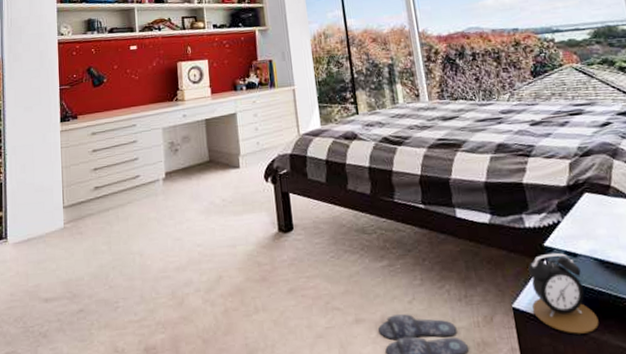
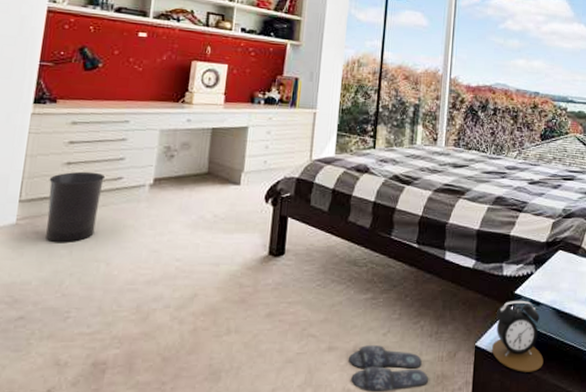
waste bin: none [83,174,126,241] -> present [46,171,106,243]

